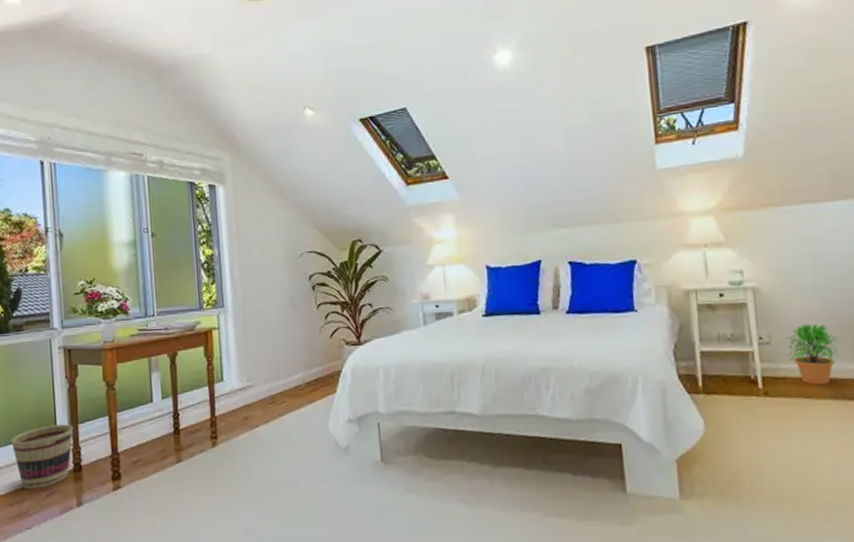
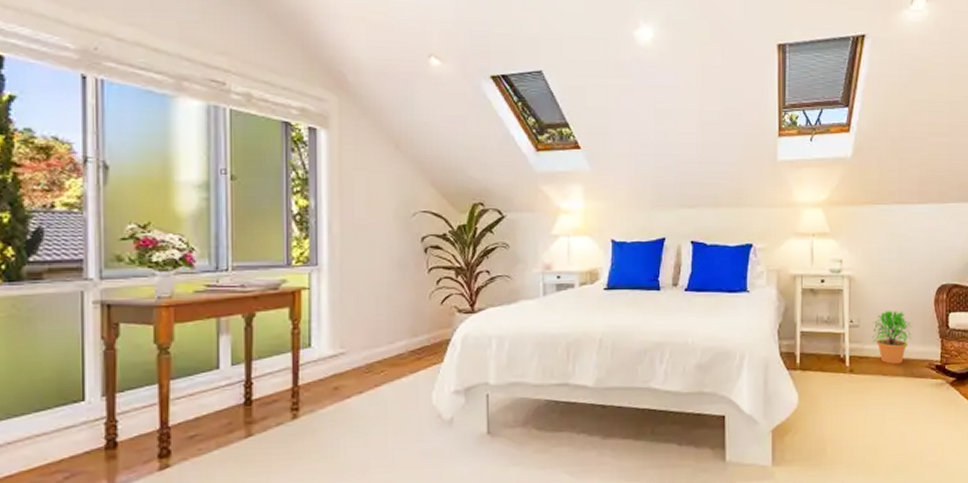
basket: present [11,424,74,488] -> none [16,393,109,470]

